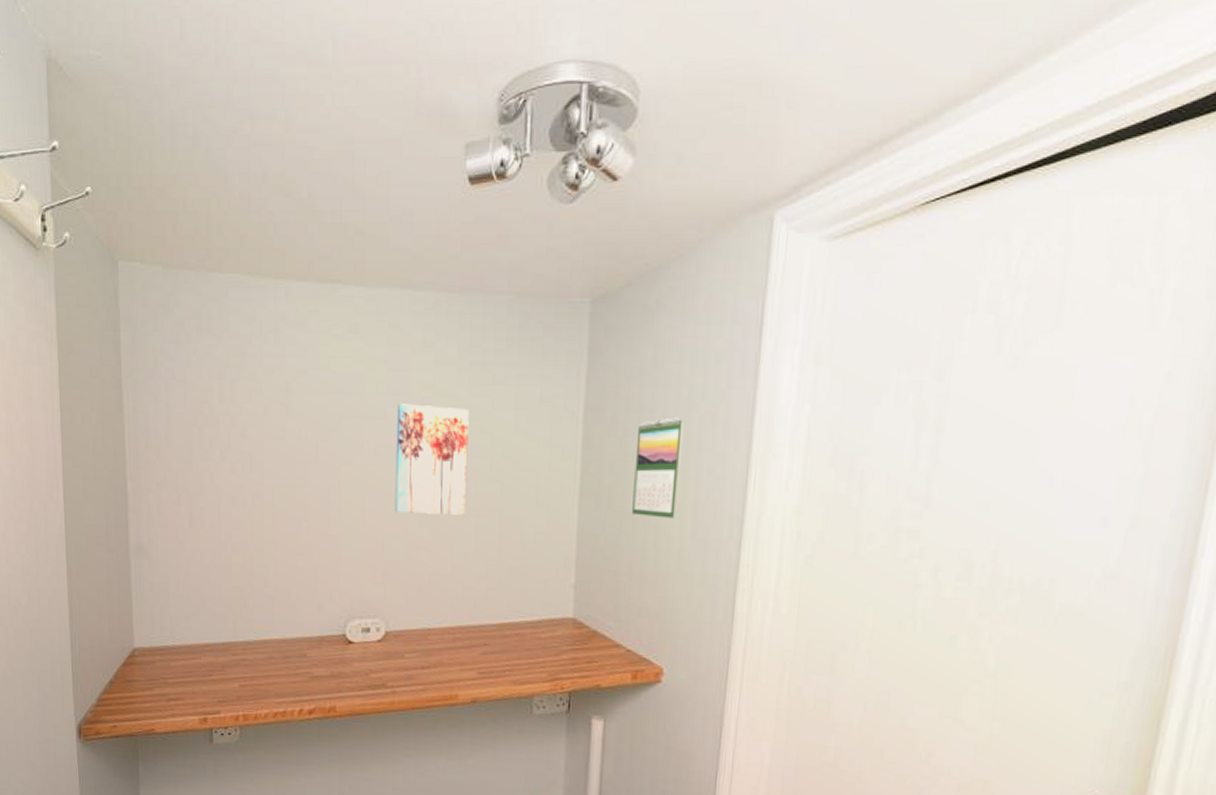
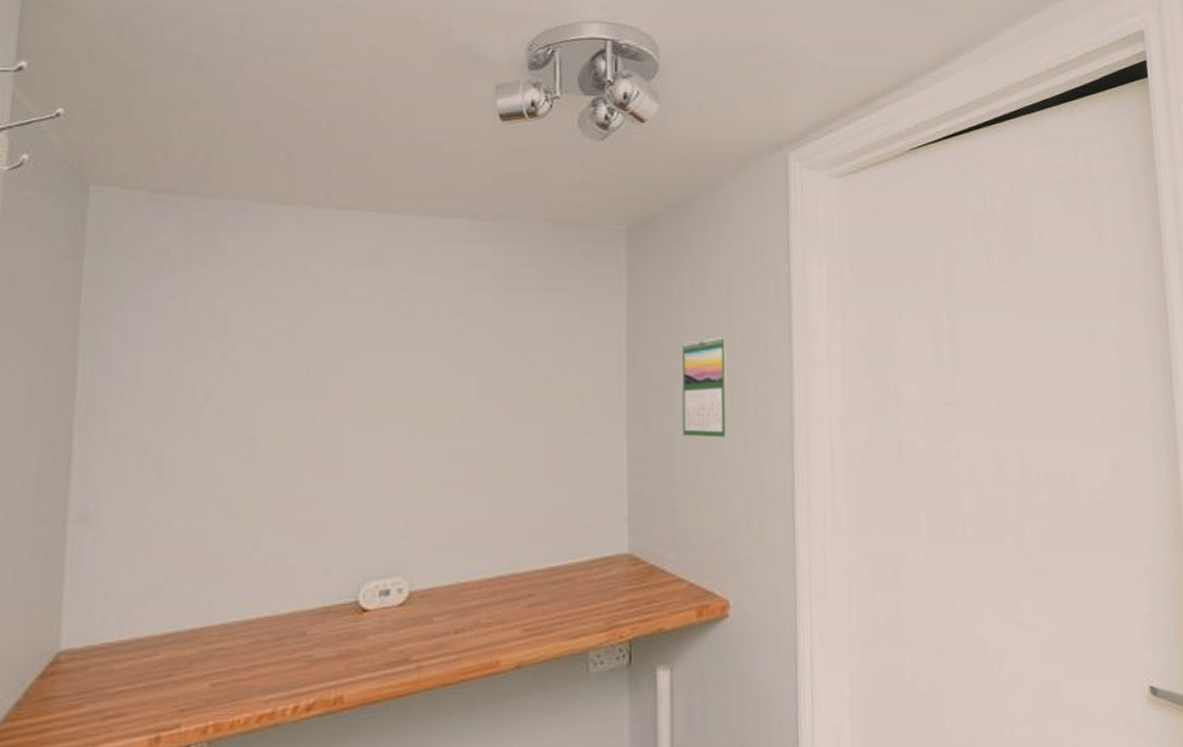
wall art: present [395,403,469,515] -> none [421,331,505,450]

